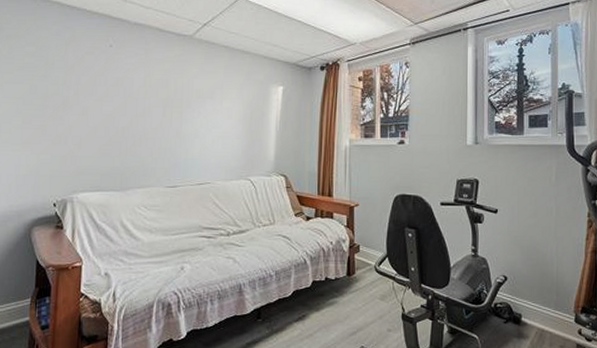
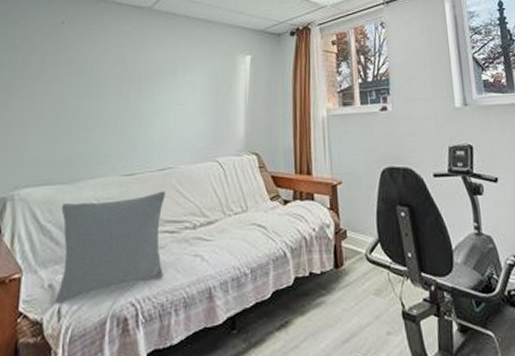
pillow: none [111,202,203,289] -> present [55,191,165,304]

